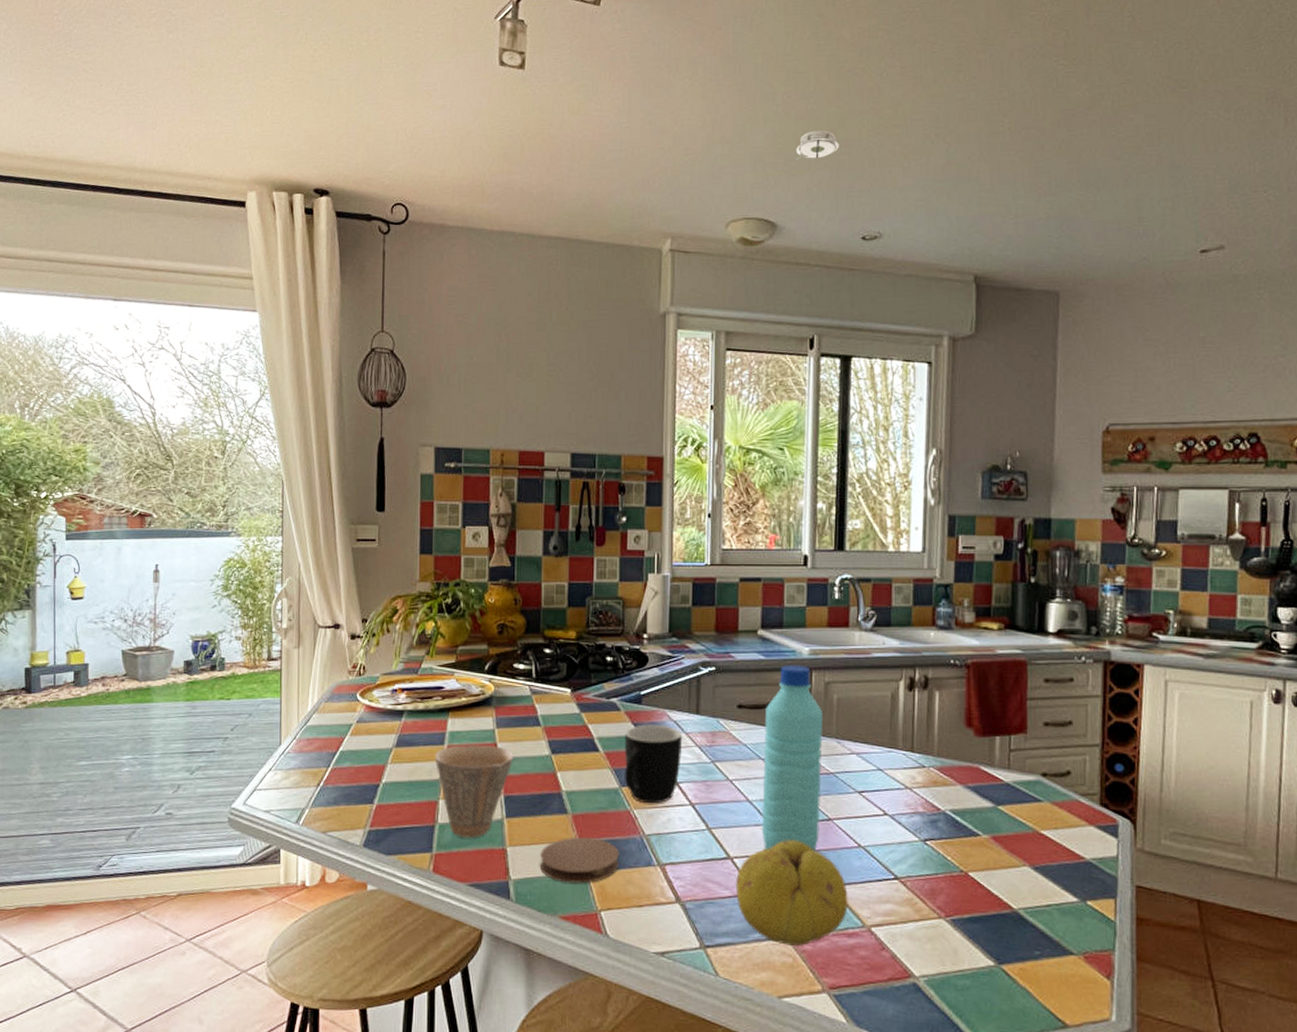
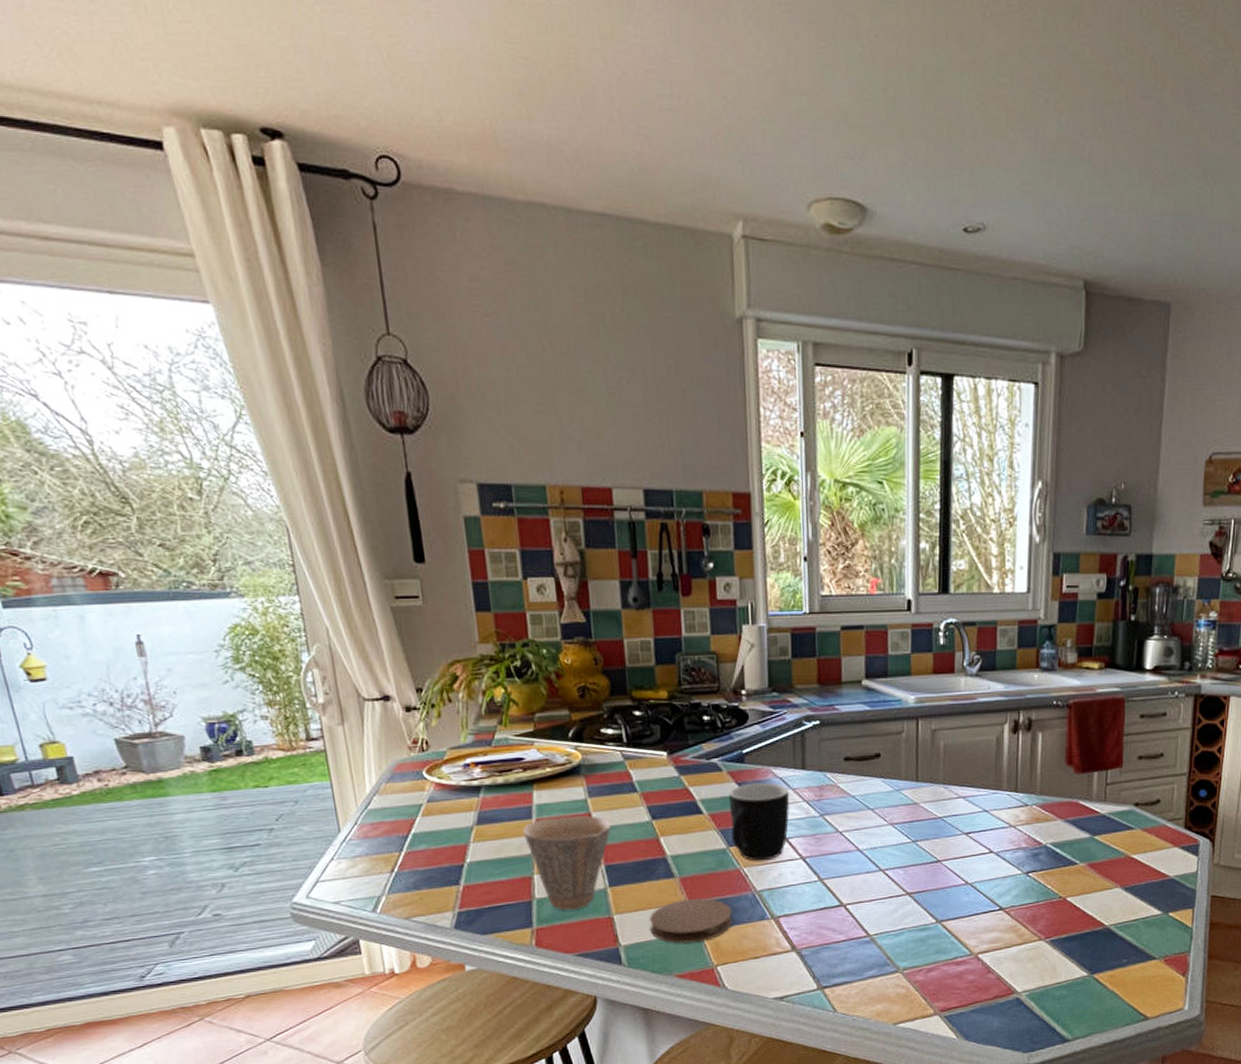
fruit: present [735,840,848,946] -> none [849,883,957,978]
water bottle: present [762,665,823,851] -> none [872,714,930,894]
smoke detector: present [794,130,839,161] -> none [884,84,936,125]

